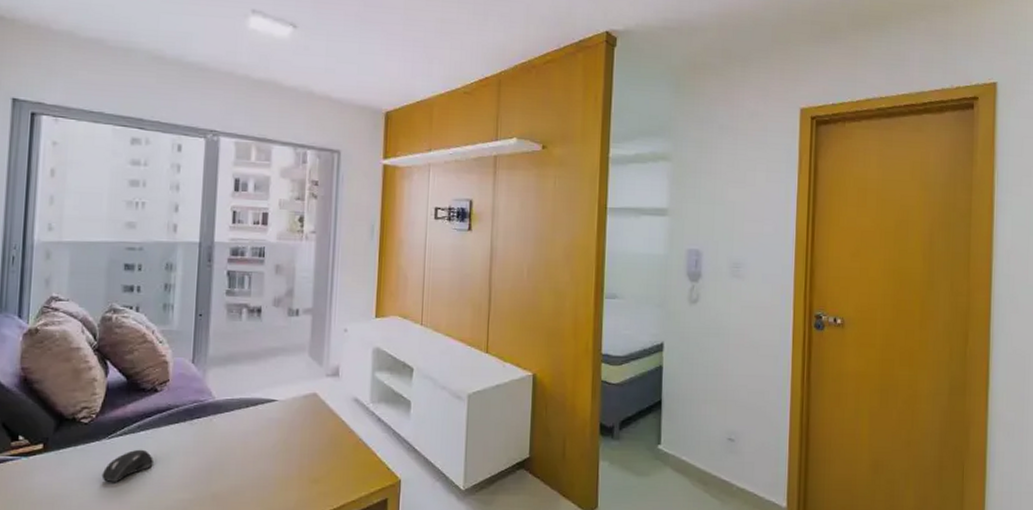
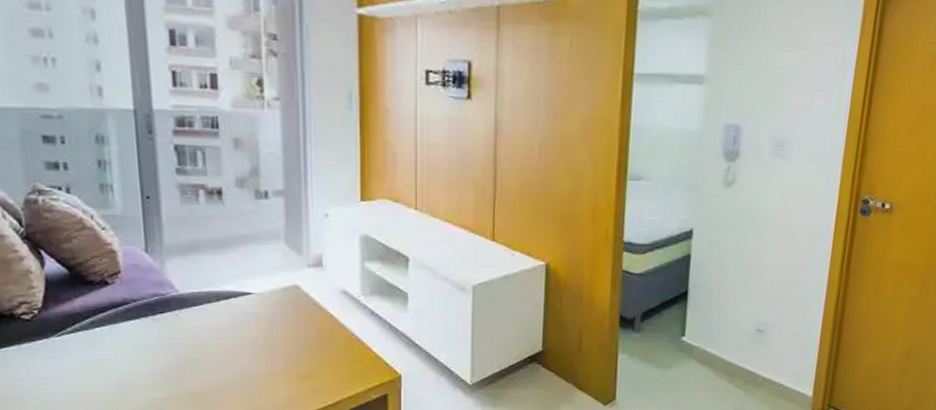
computer mouse: present [101,449,153,483] -> none [56,347,116,383]

